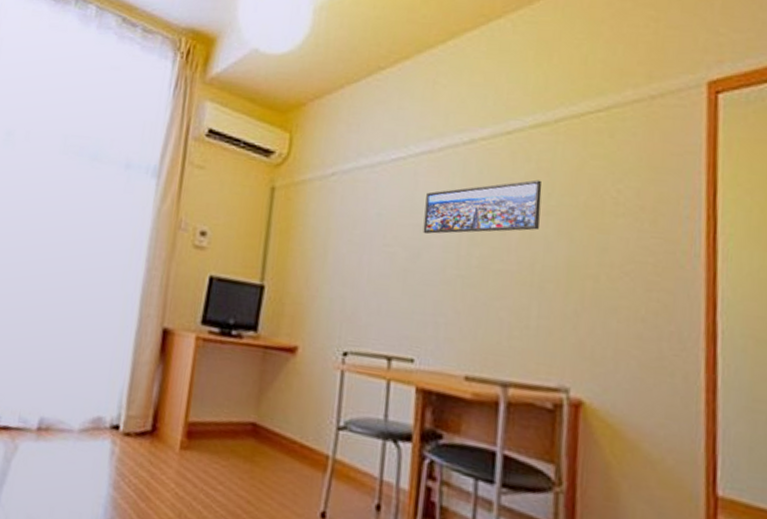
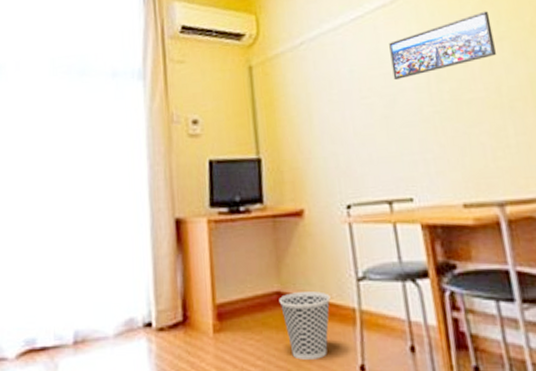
wastebasket: none [253,426,306,497] -> present [279,291,331,360]

